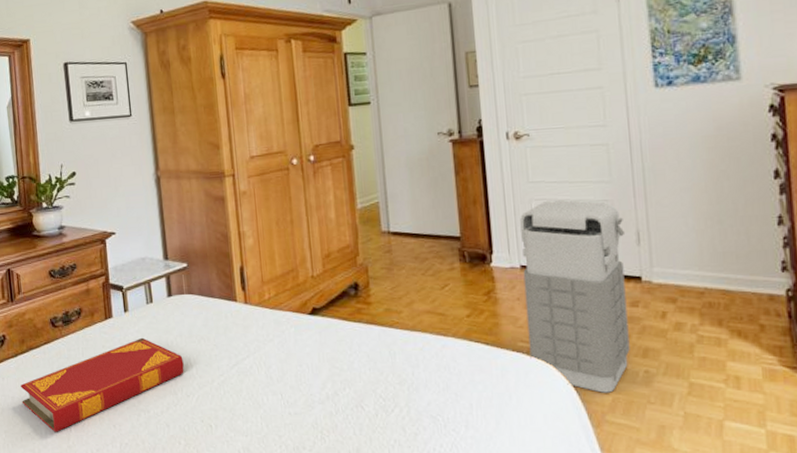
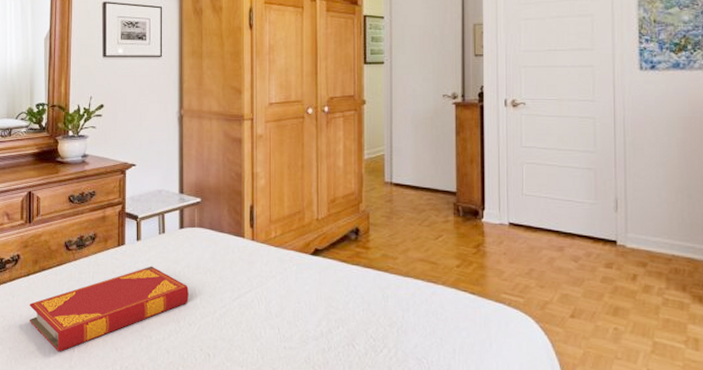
grenade: present [520,200,630,393] -> none [511,164,605,347]

